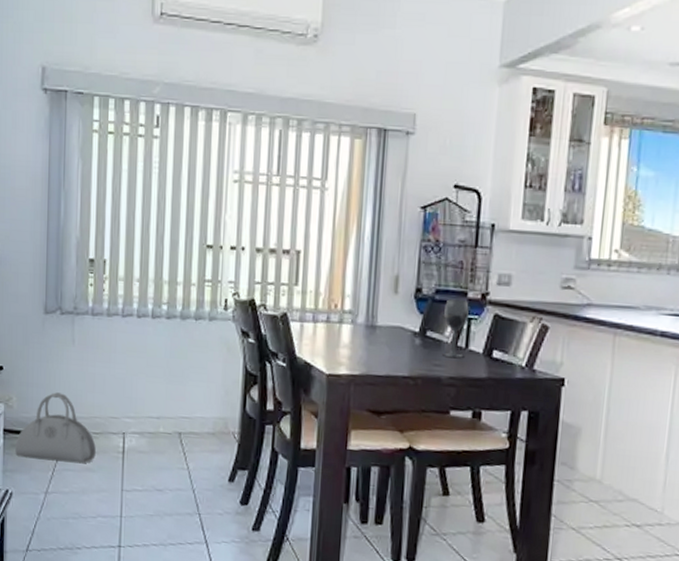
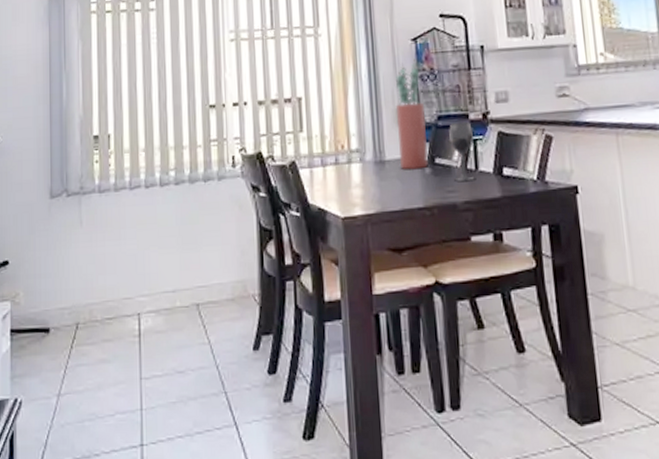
handbag: present [15,392,96,464] -> none [24,280,110,359]
vase: none [390,228,425,340] -> present [395,59,429,171]

